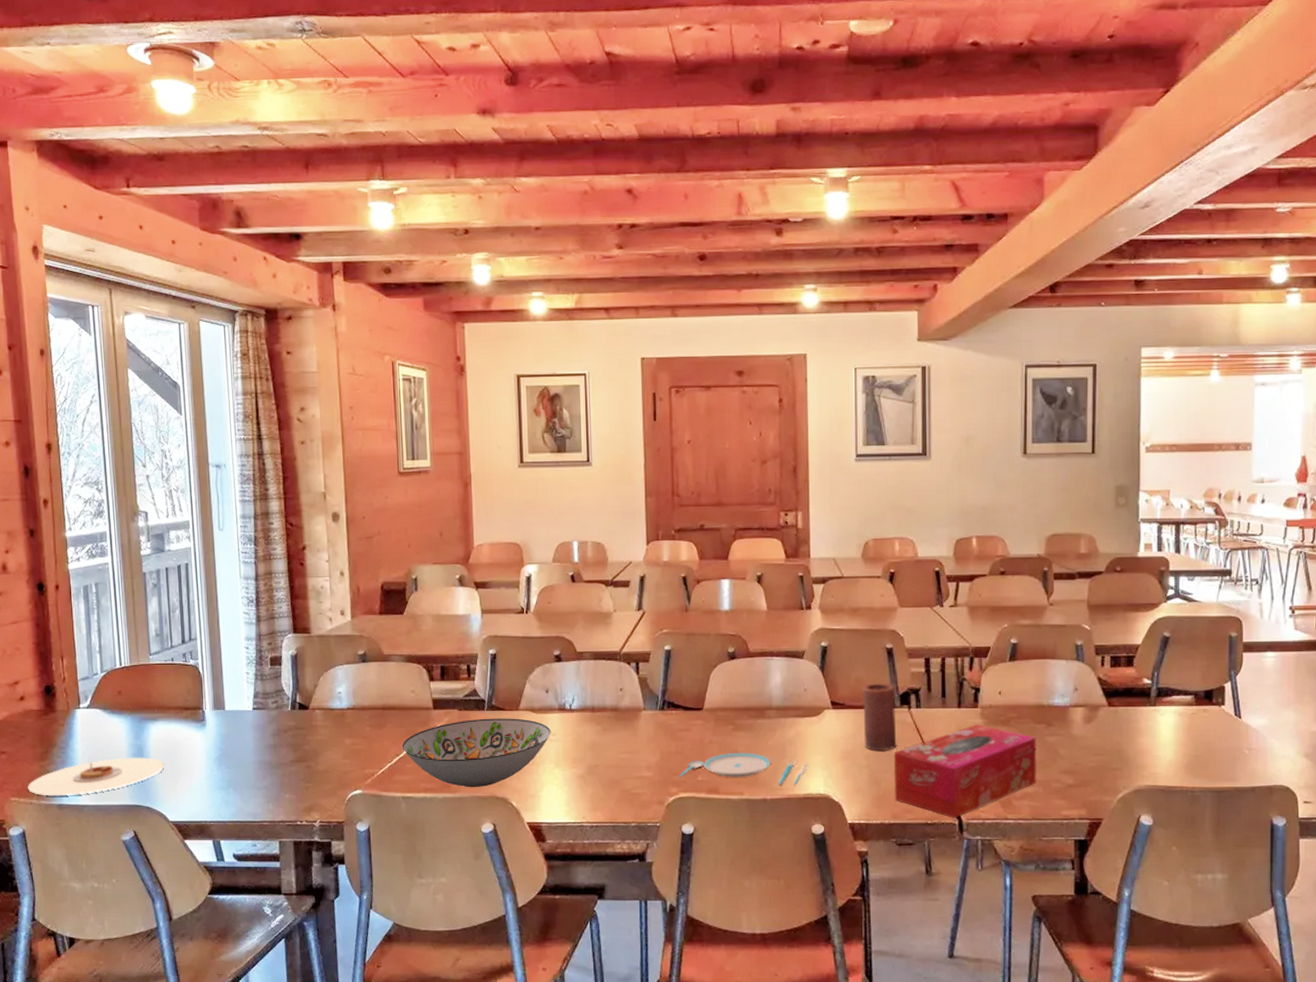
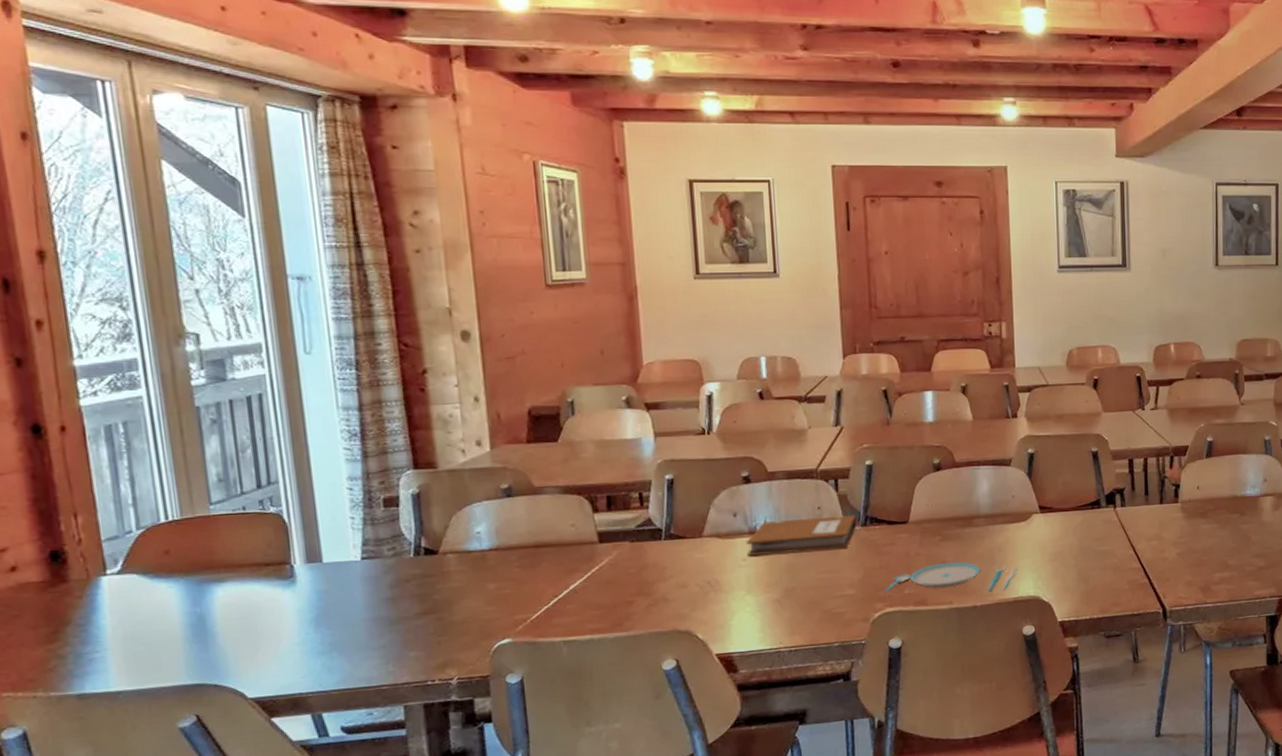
plate: present [28,757,165,795] -> none [28,626,239,686]
decorative bowl: present [403,718,551,788] -> none [562,545,741,624]
notebook: none [556,698,659,732] -> present [746,514,861,556]
candle: present [863,683,897,750] -> none [1069,485,1104,550]
tissue box: present [893,724,1037,818] -> none [1100,518,1232,607]

